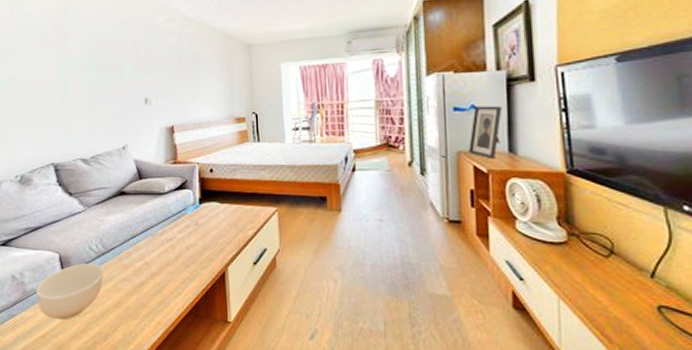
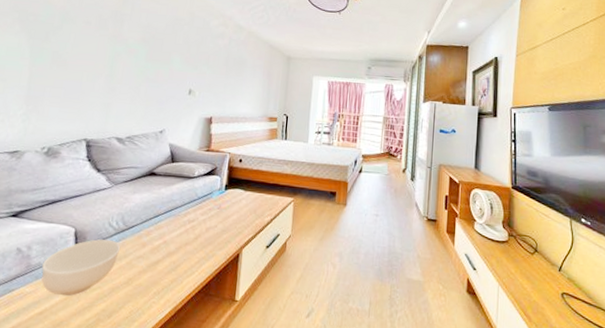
picture frame: present [469,105,502,159] -> none [448,131,473,173]

